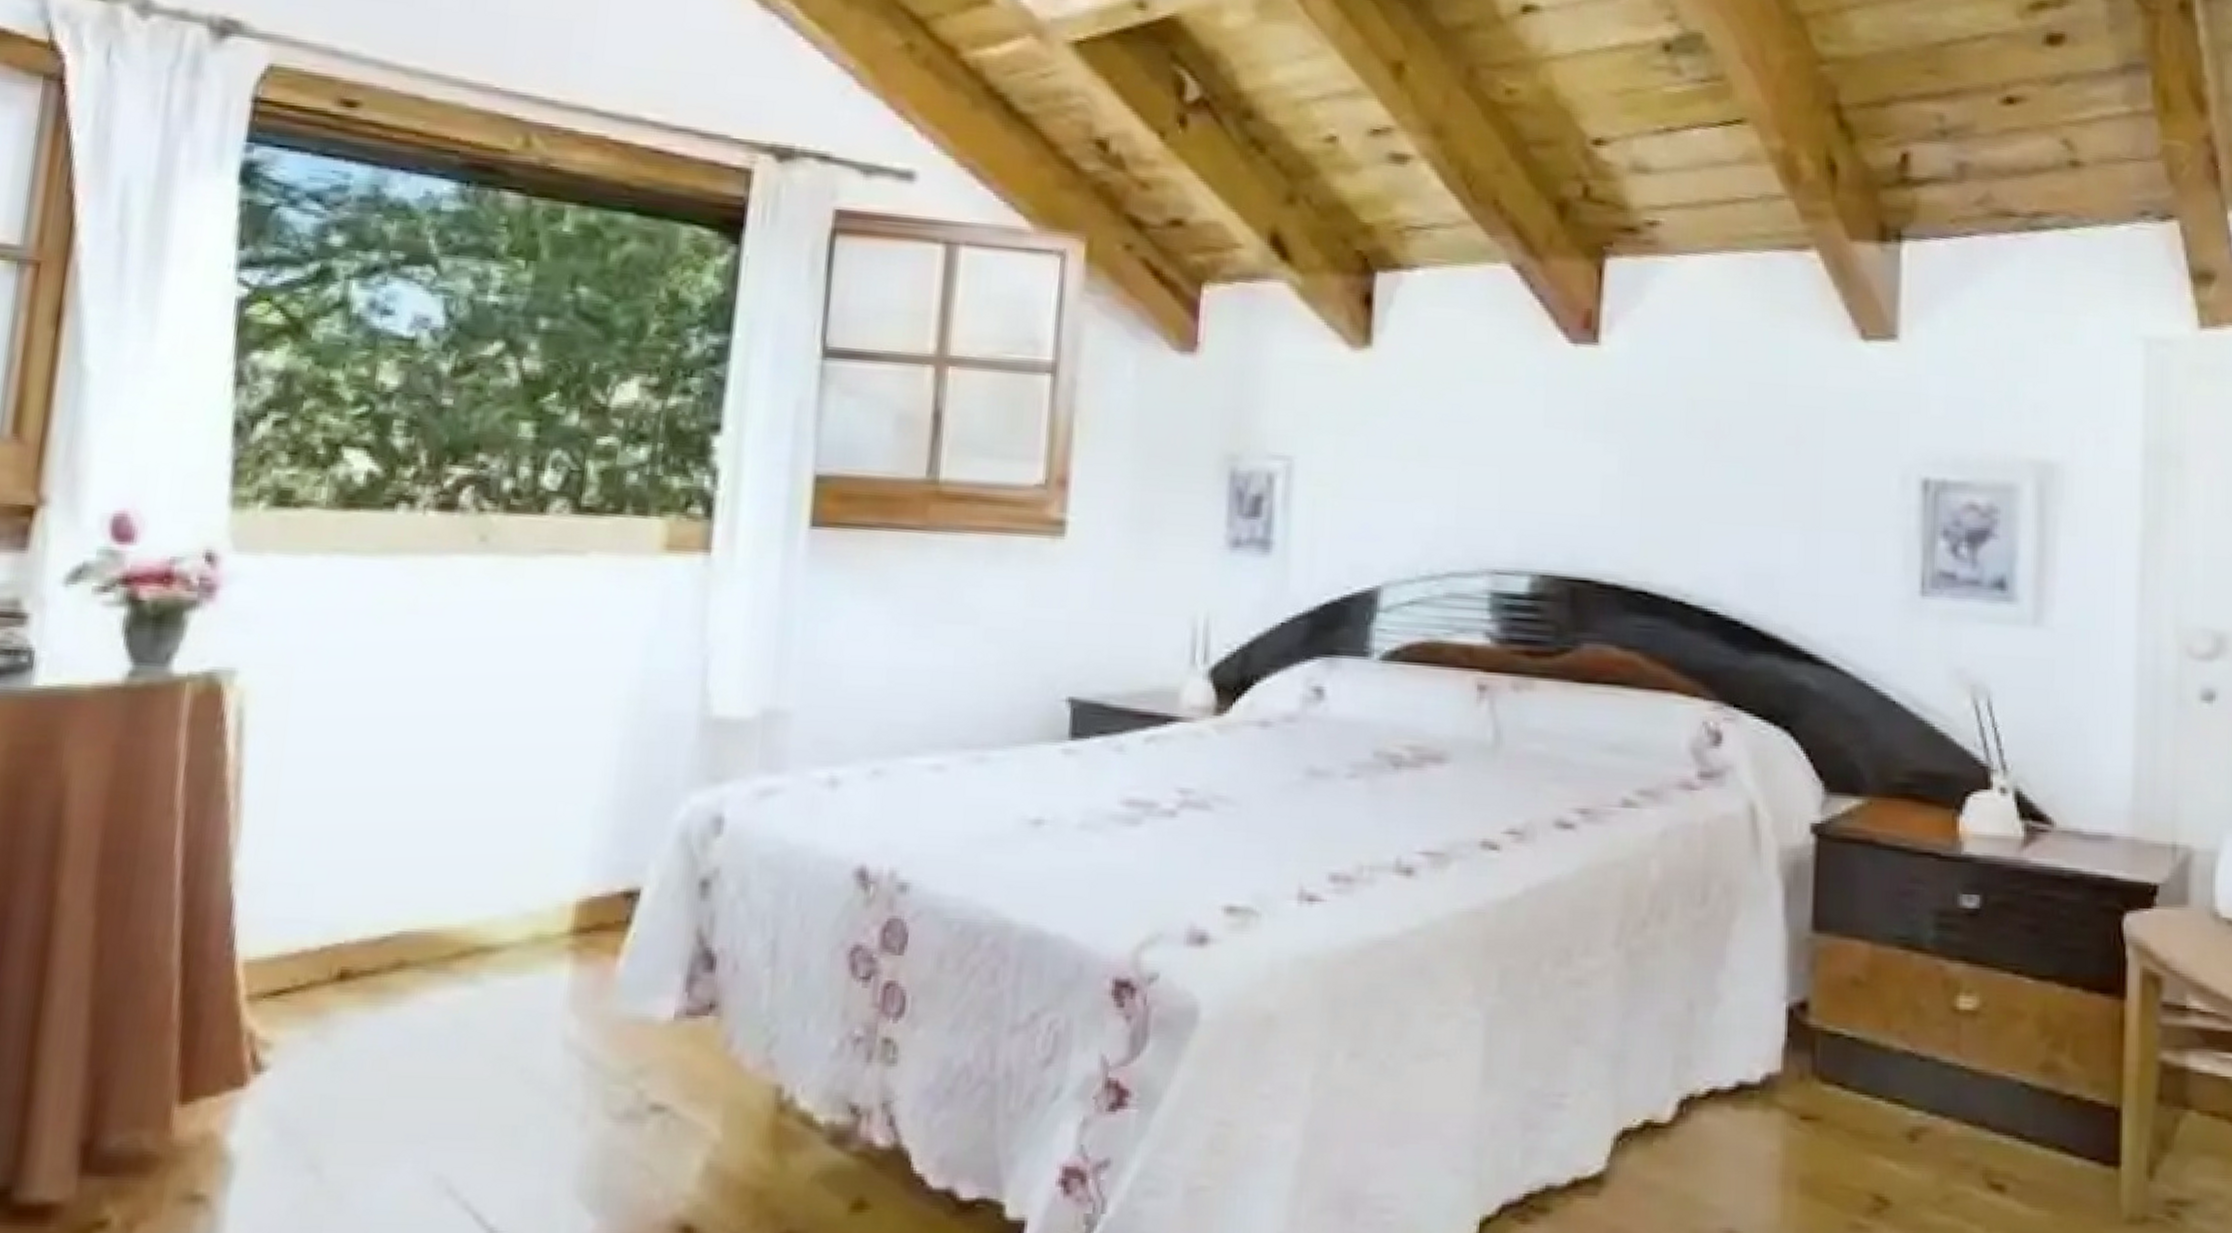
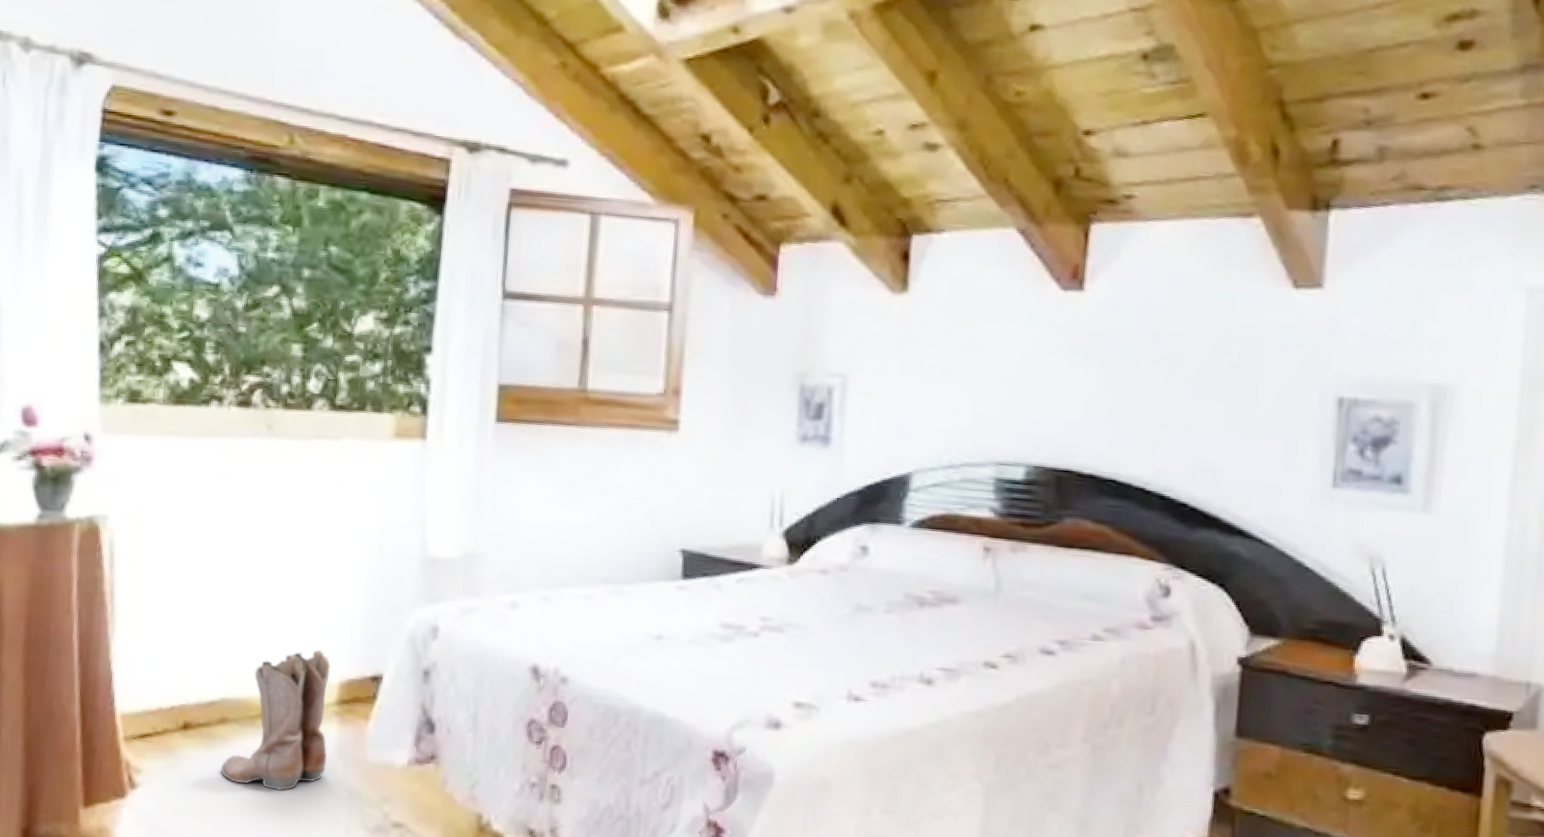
boots: none [393,855,564,1066] -> present [220,649,331,791]

